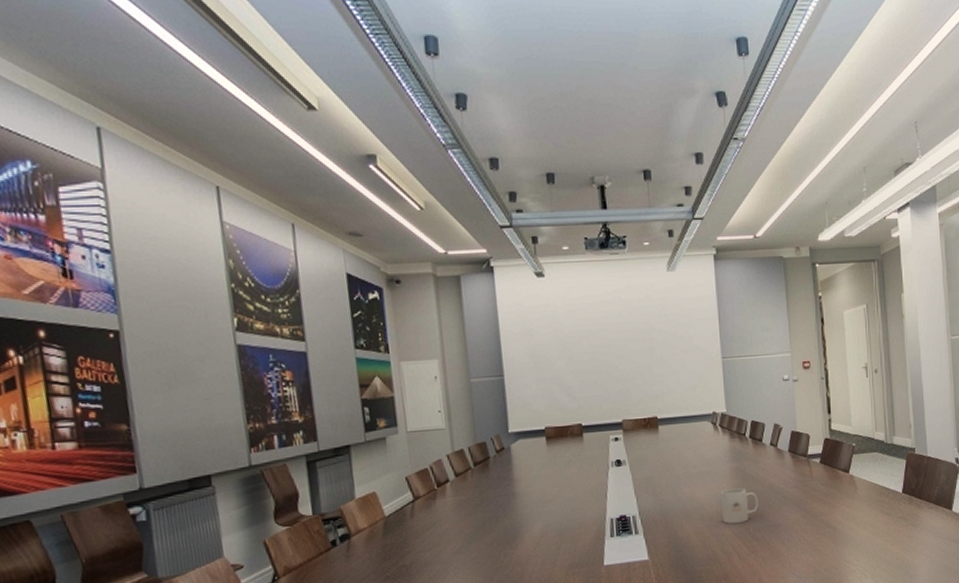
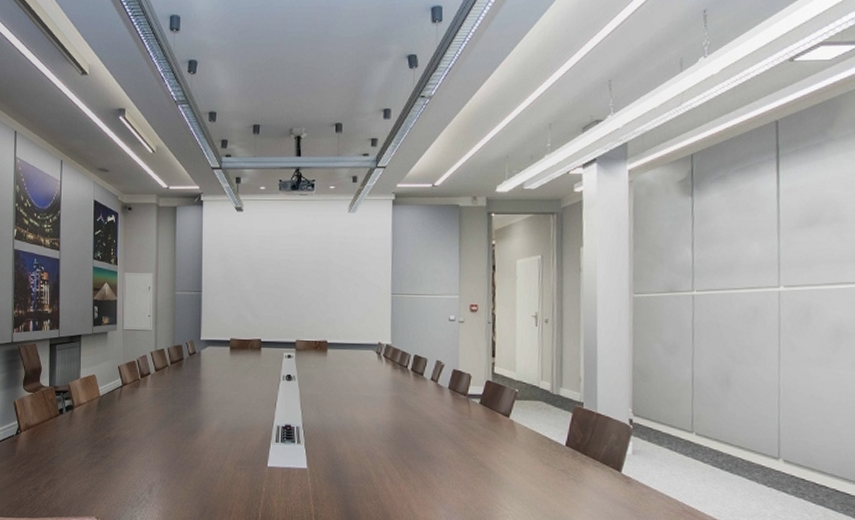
mug: present [720,488,759,524] -> none [377,415,415,450]

